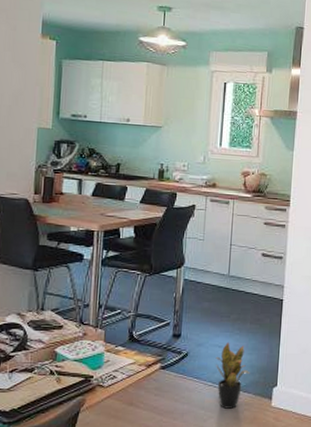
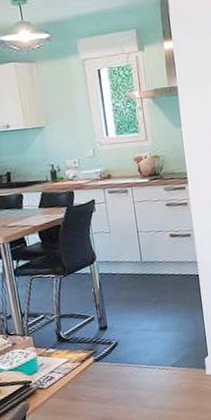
potted plant: present [215,341,250,409] -> none [145,324,181,386]

